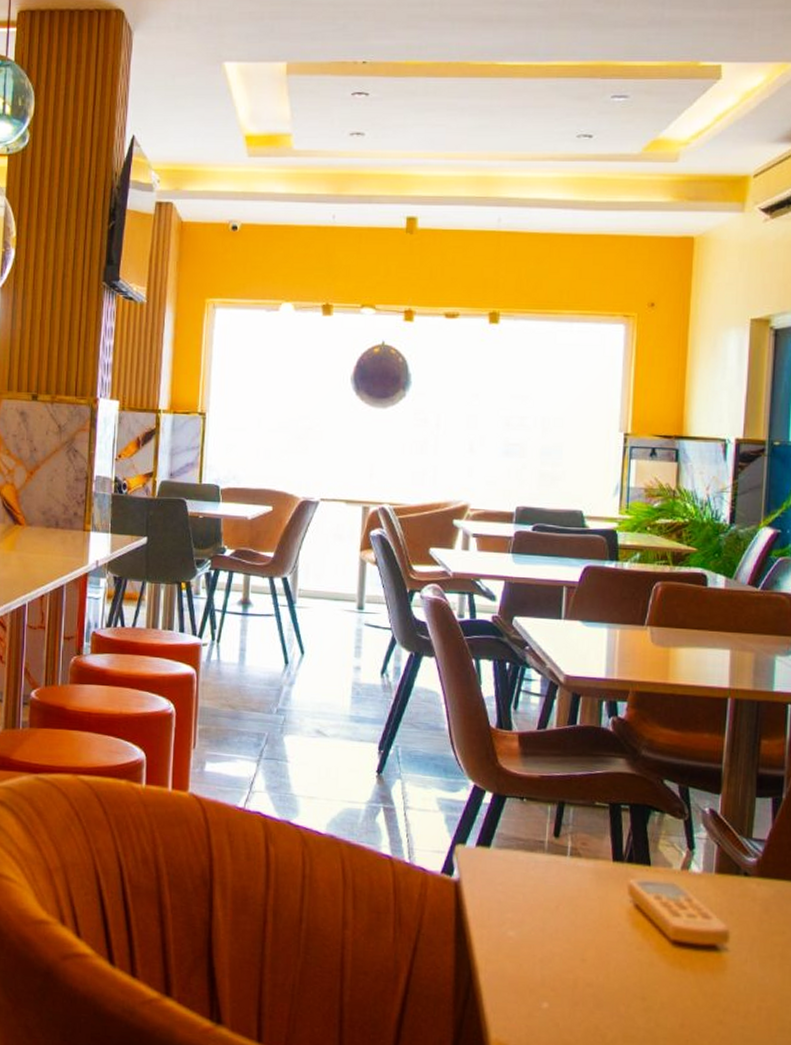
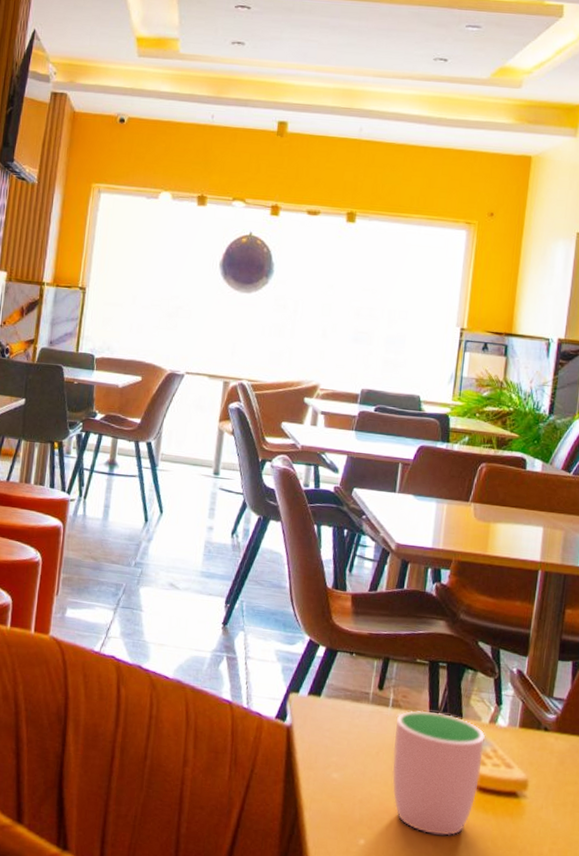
cup: none [574,858,677,996] -> present [392,710,485,836]

